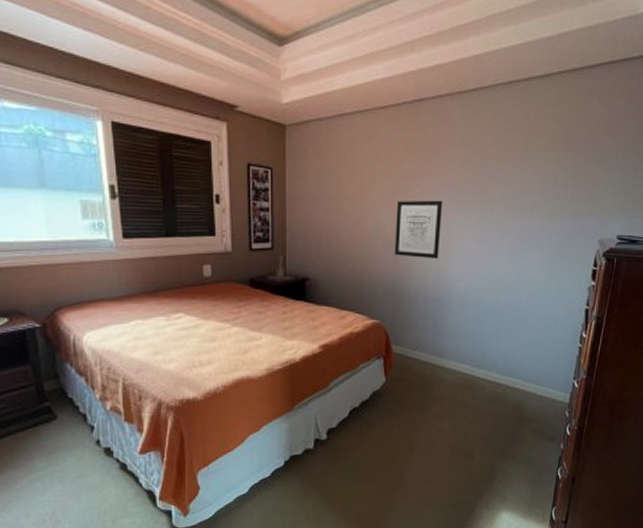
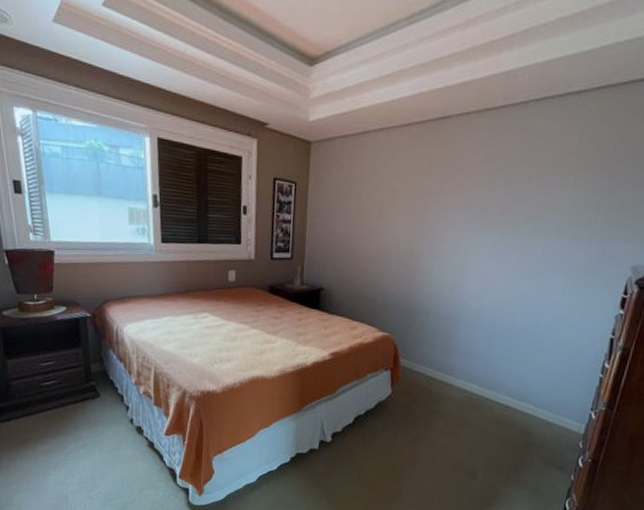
wall art: present [395,200,443,259] -> none [409,217,462,277]

